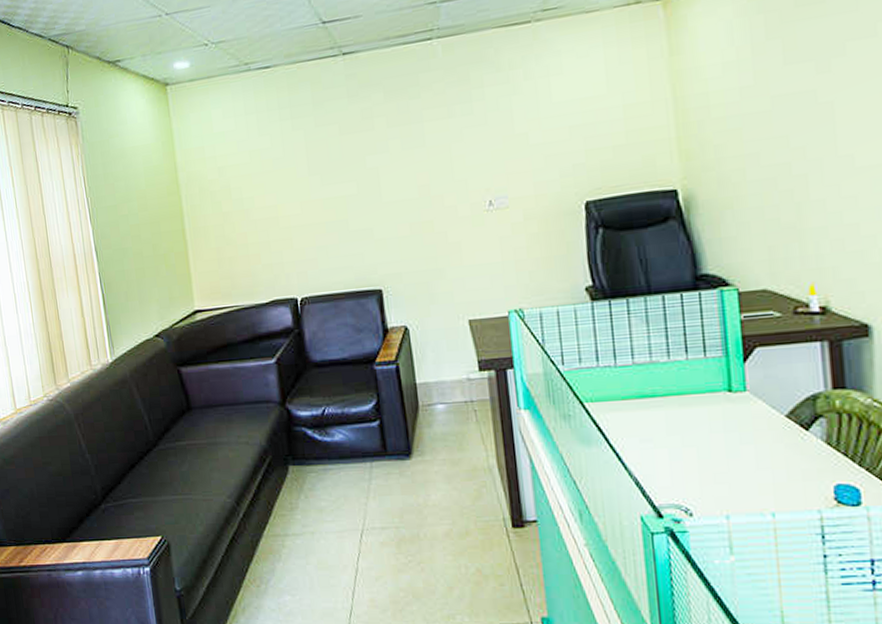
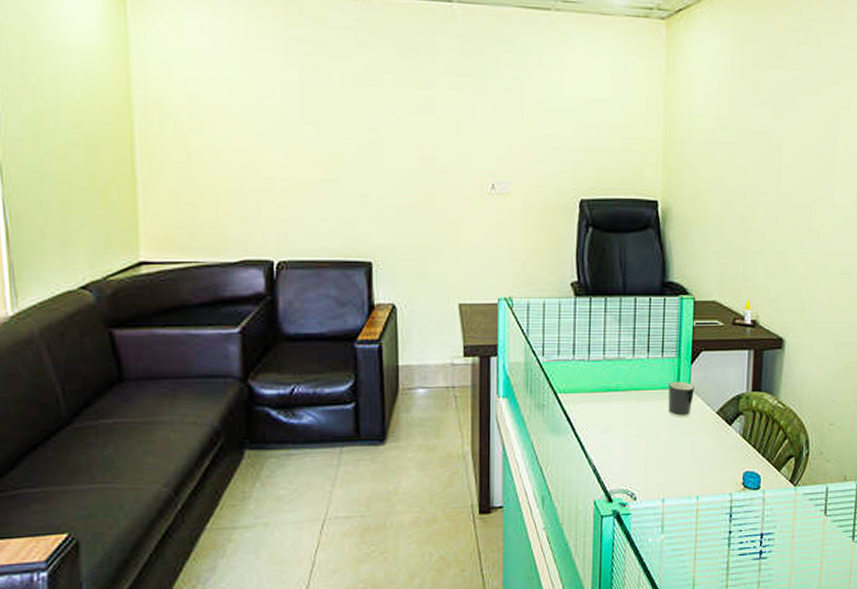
mug: none [716,382,753,423] -> present [667,381,695,417]

